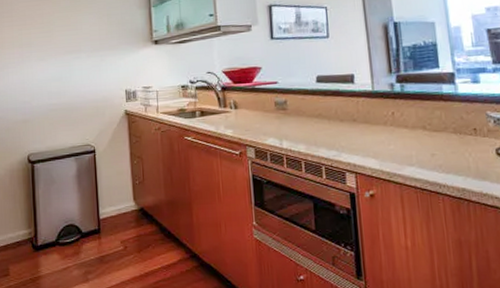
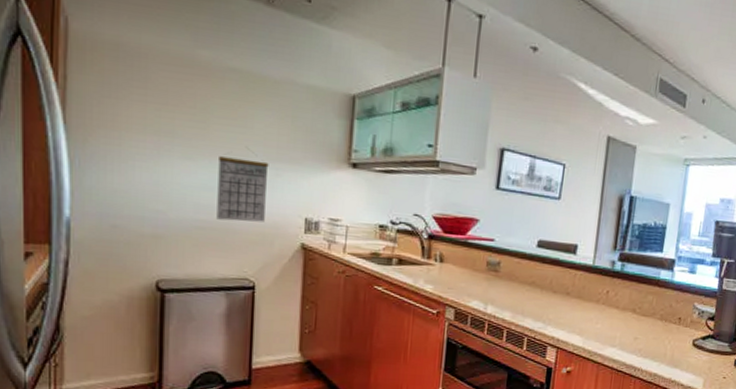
calendar: none [61,52,97,102] -> present [216,156,269,222]

